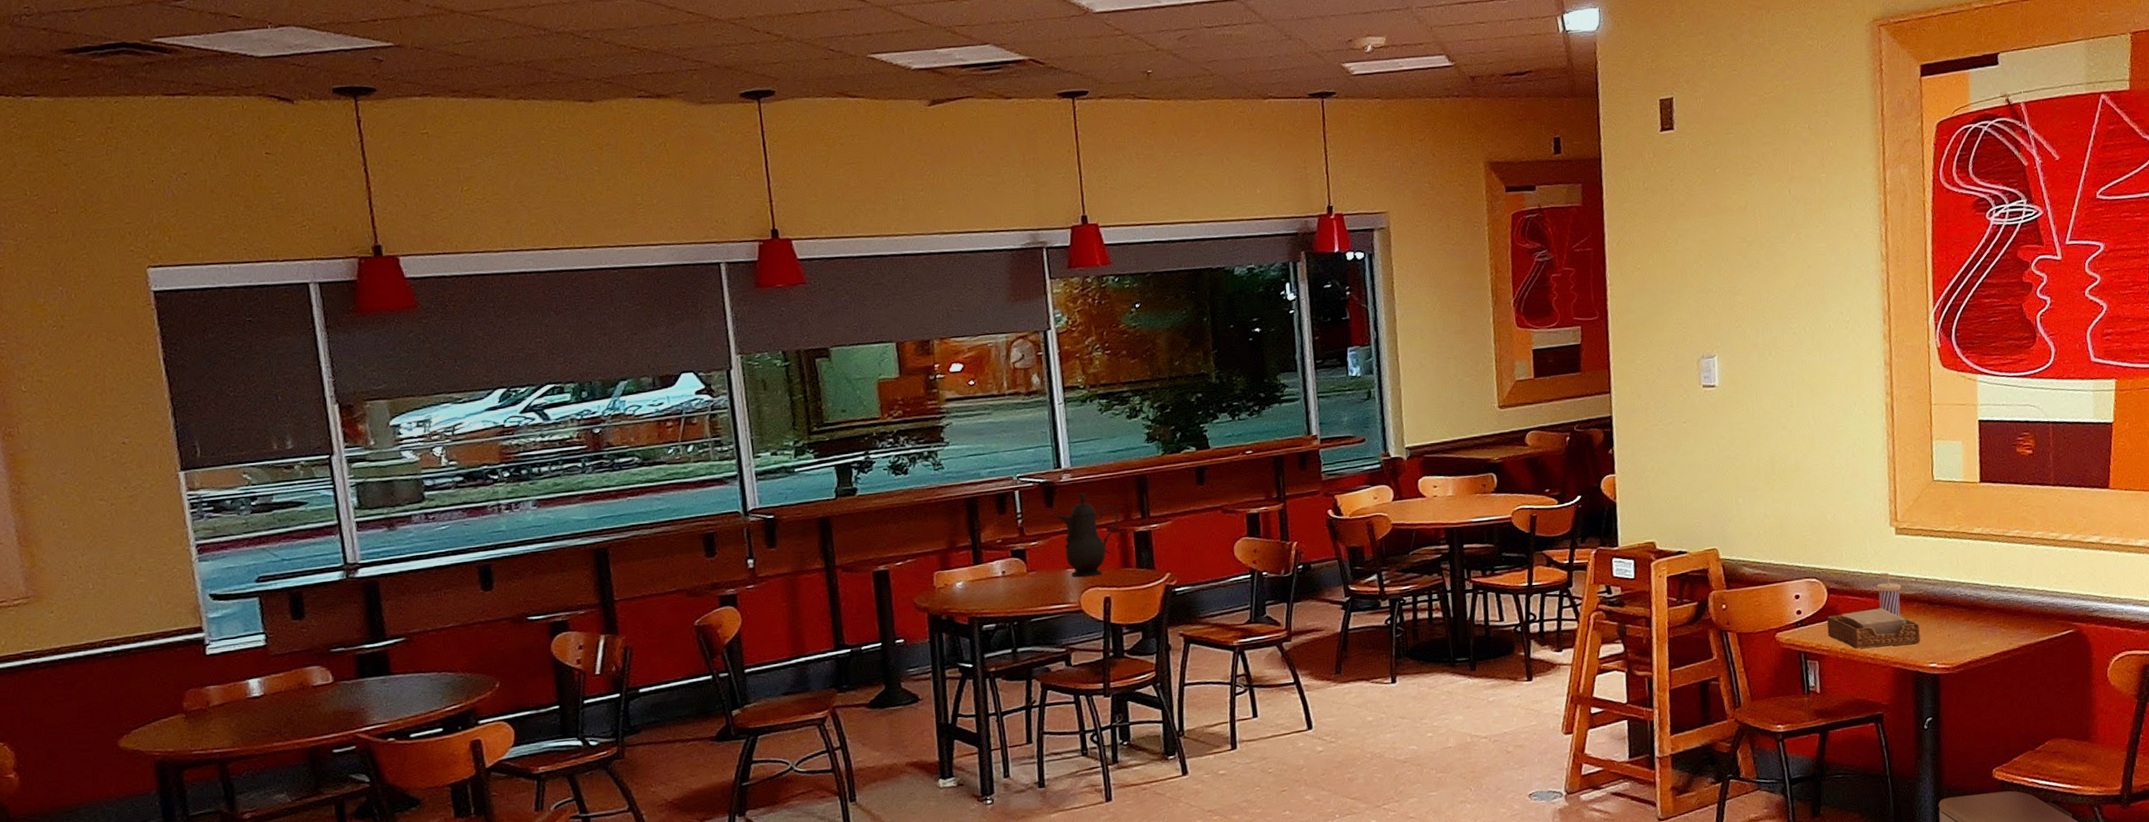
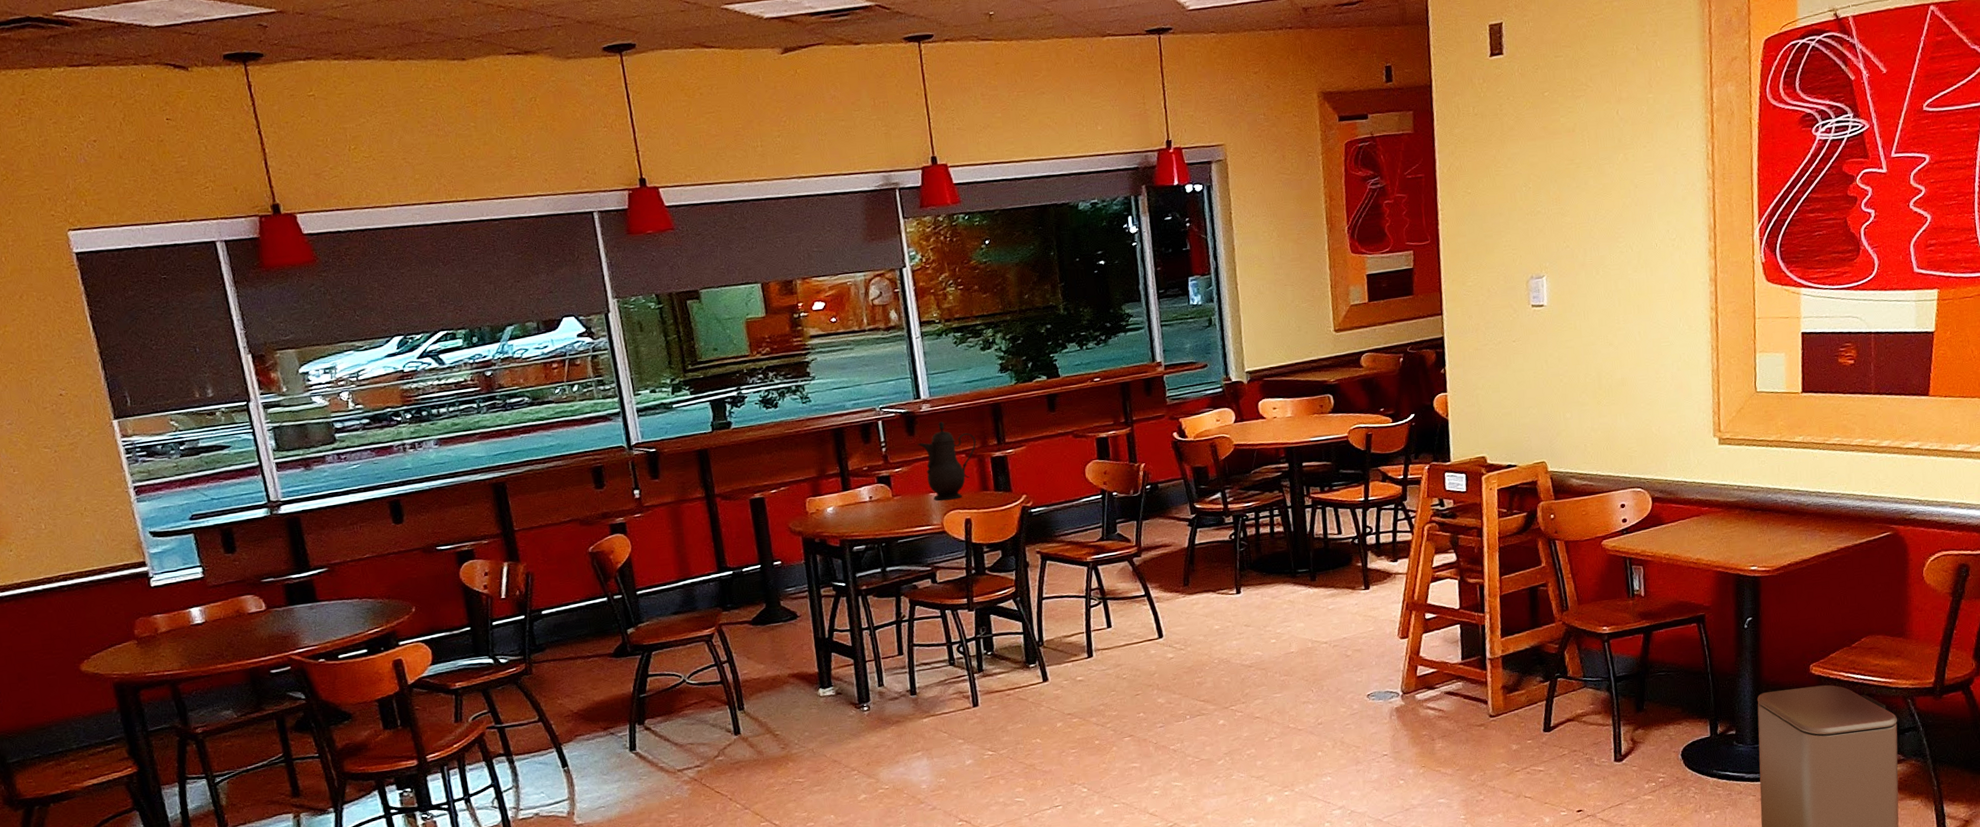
napkin holder: present [1827,607,1921,649] -> none [1651,514,1742,554]
beverage cup: present [1876,572,1902,617] -> none [1699,481,1724,523]

